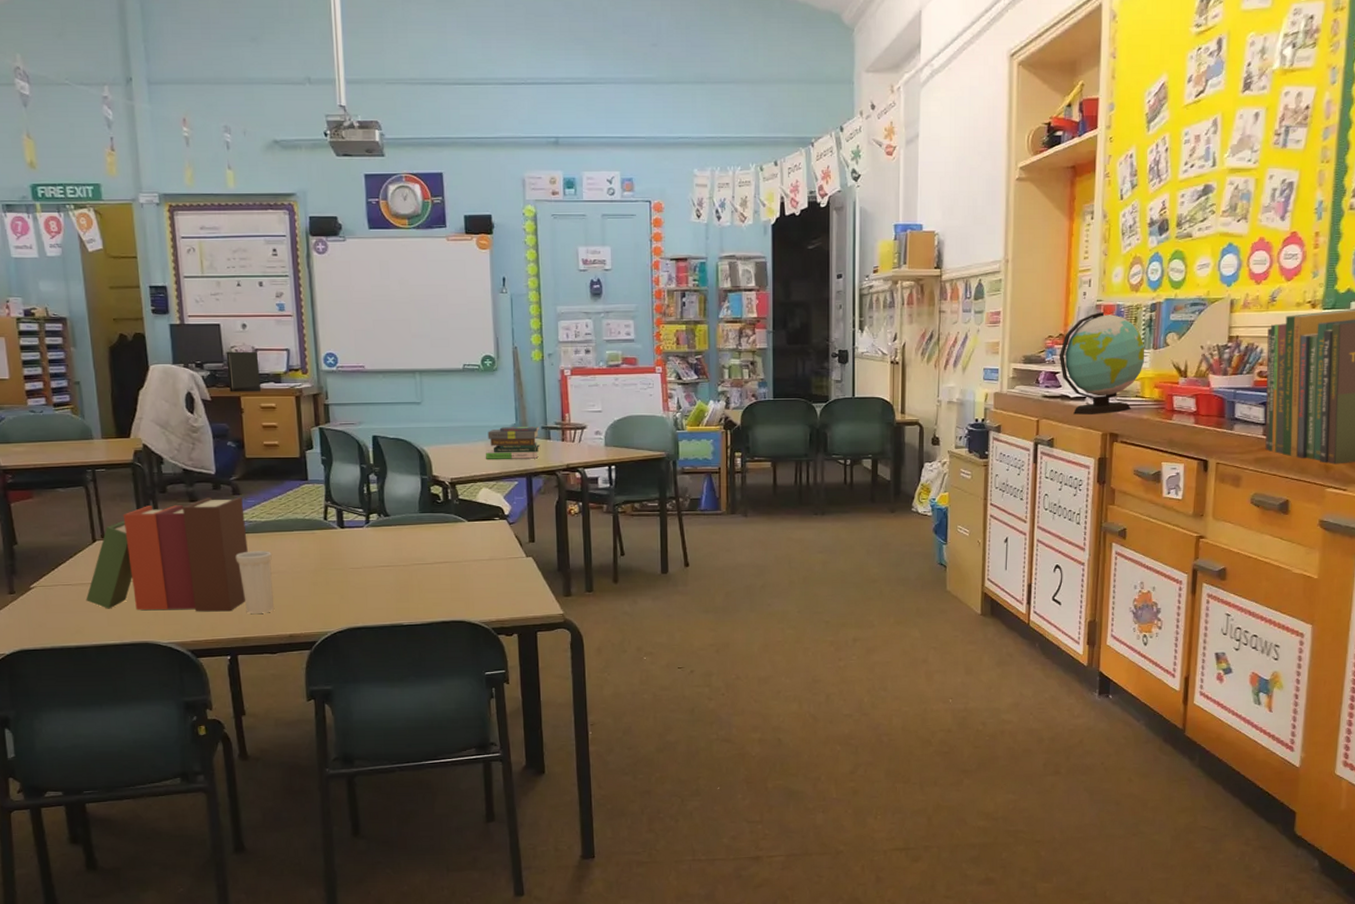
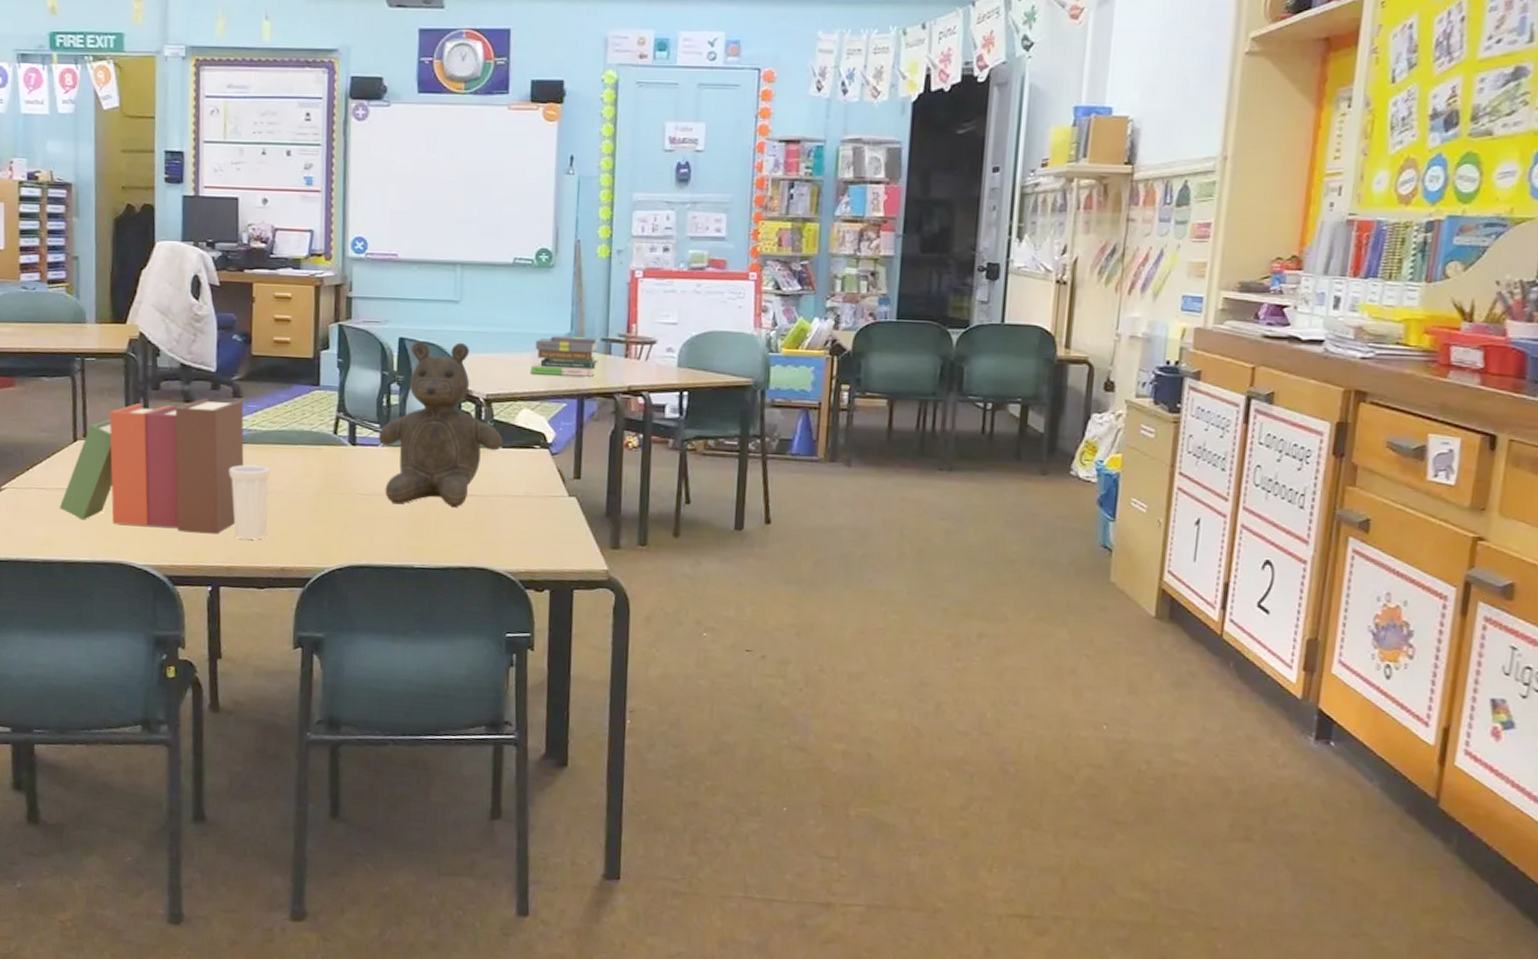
binder: present [226,351,261,392] -> none [241,230,278,279]
teddy bear: none [362,436,469,574] -> present [378,341,503,507]
globe: present [1059,312,1145,416] -> none [1289,229,1414,365]

